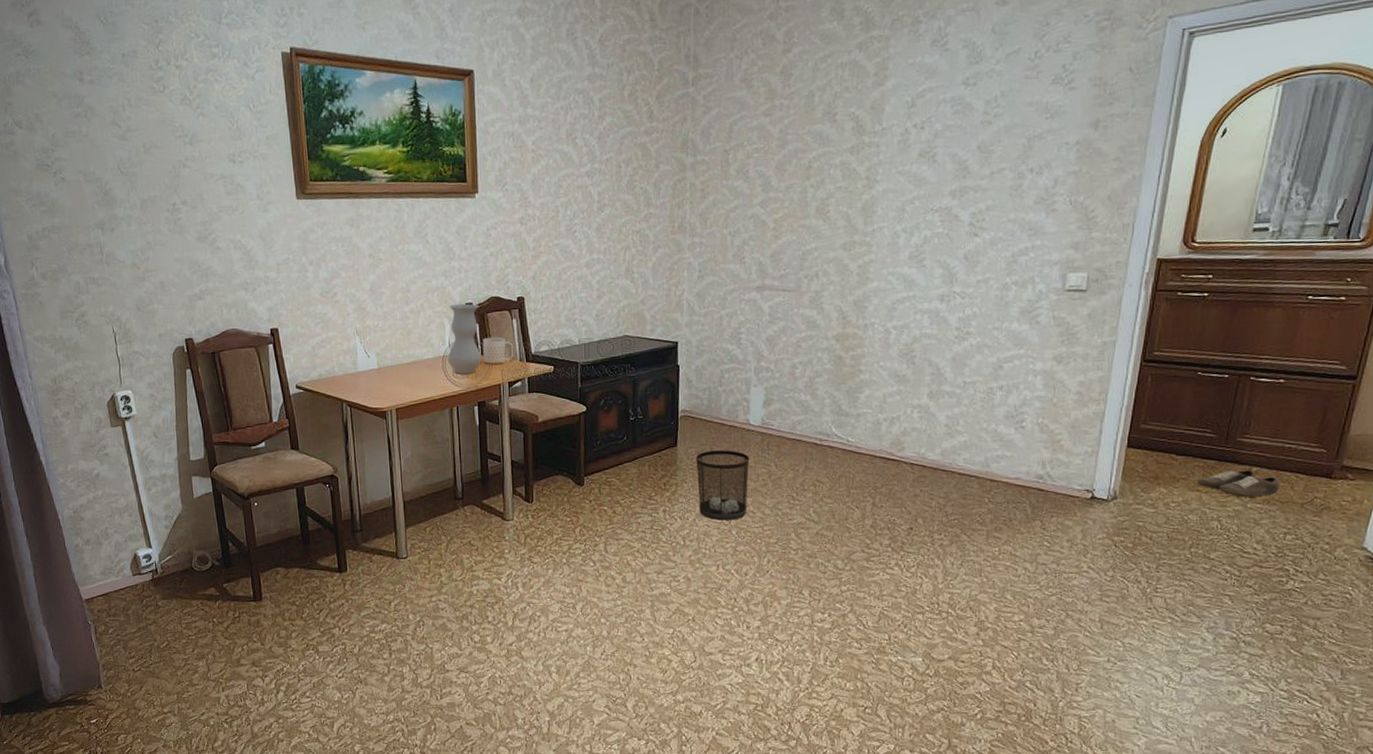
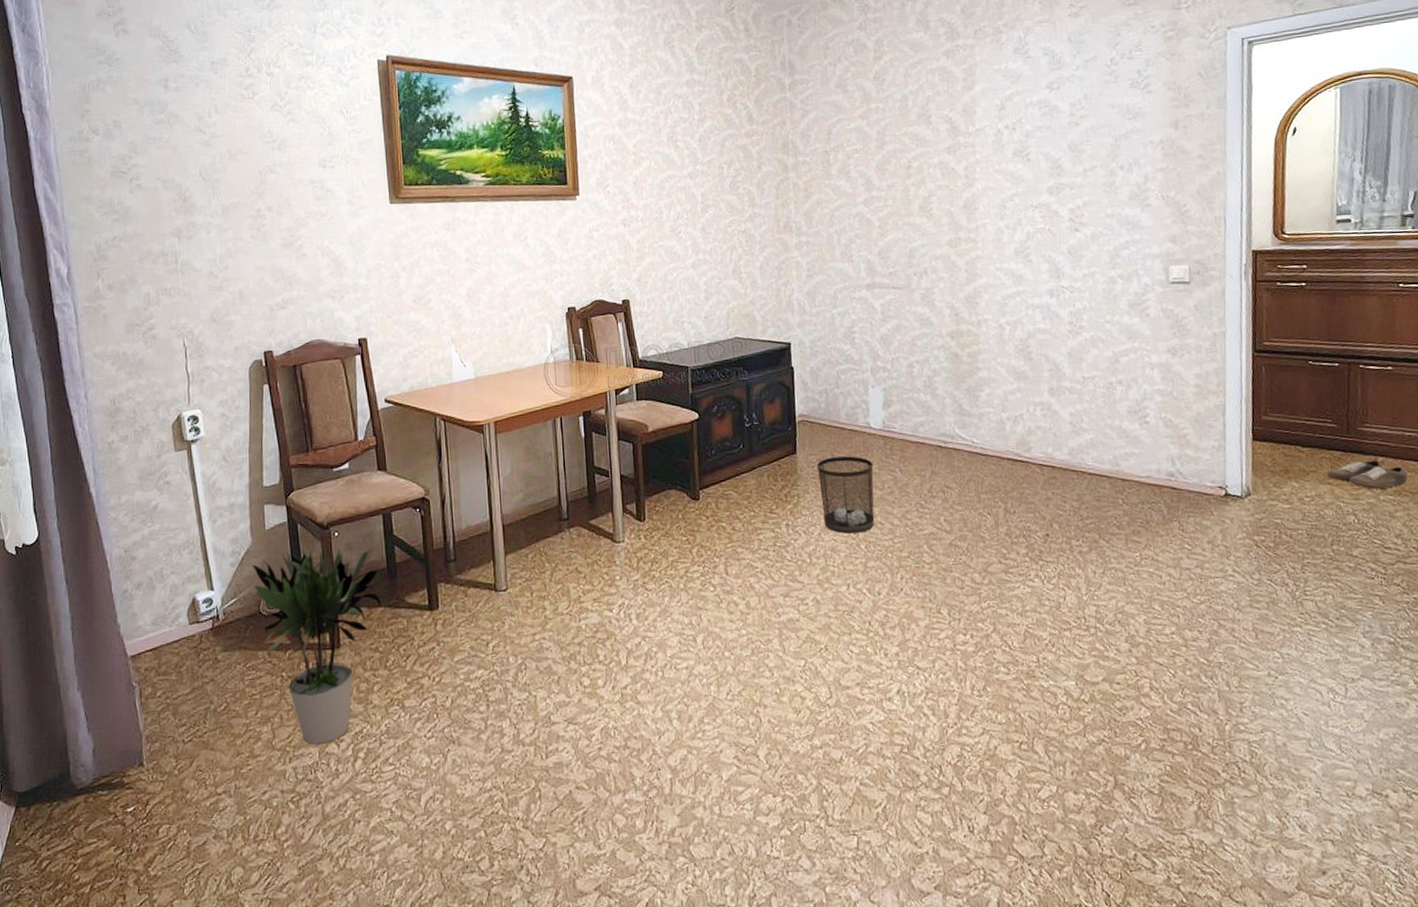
potted plant: none [184,515,297,678] -> present [252,548,382,745]
vase: present [447,303,482,374] -> none [549,307,586,383]
mug: present [482,336,515,364] -> none [586,341,621,371]

